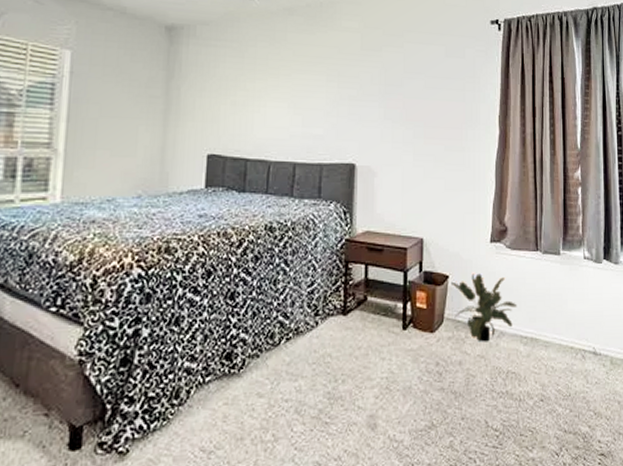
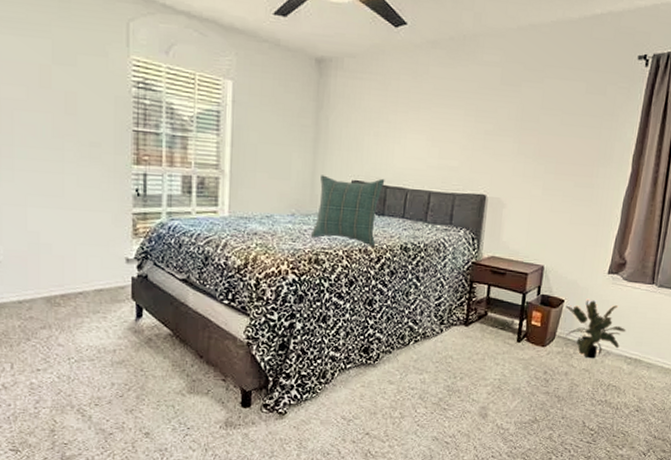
pillow: none [159,150,245,229] -> present [310,175,385,247]

